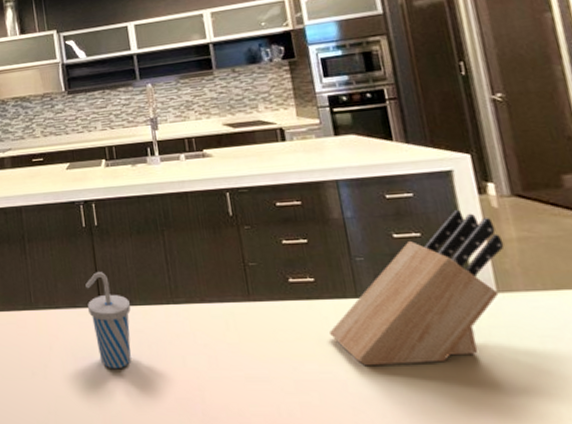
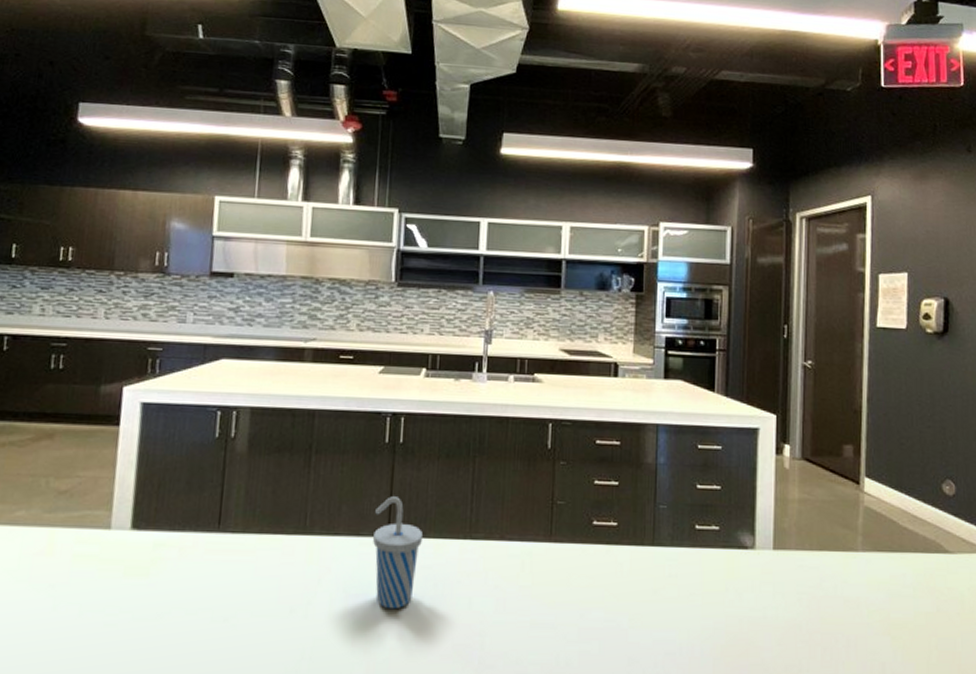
knife block: present [330,209,505,366] -> none [622,466,787,616]

